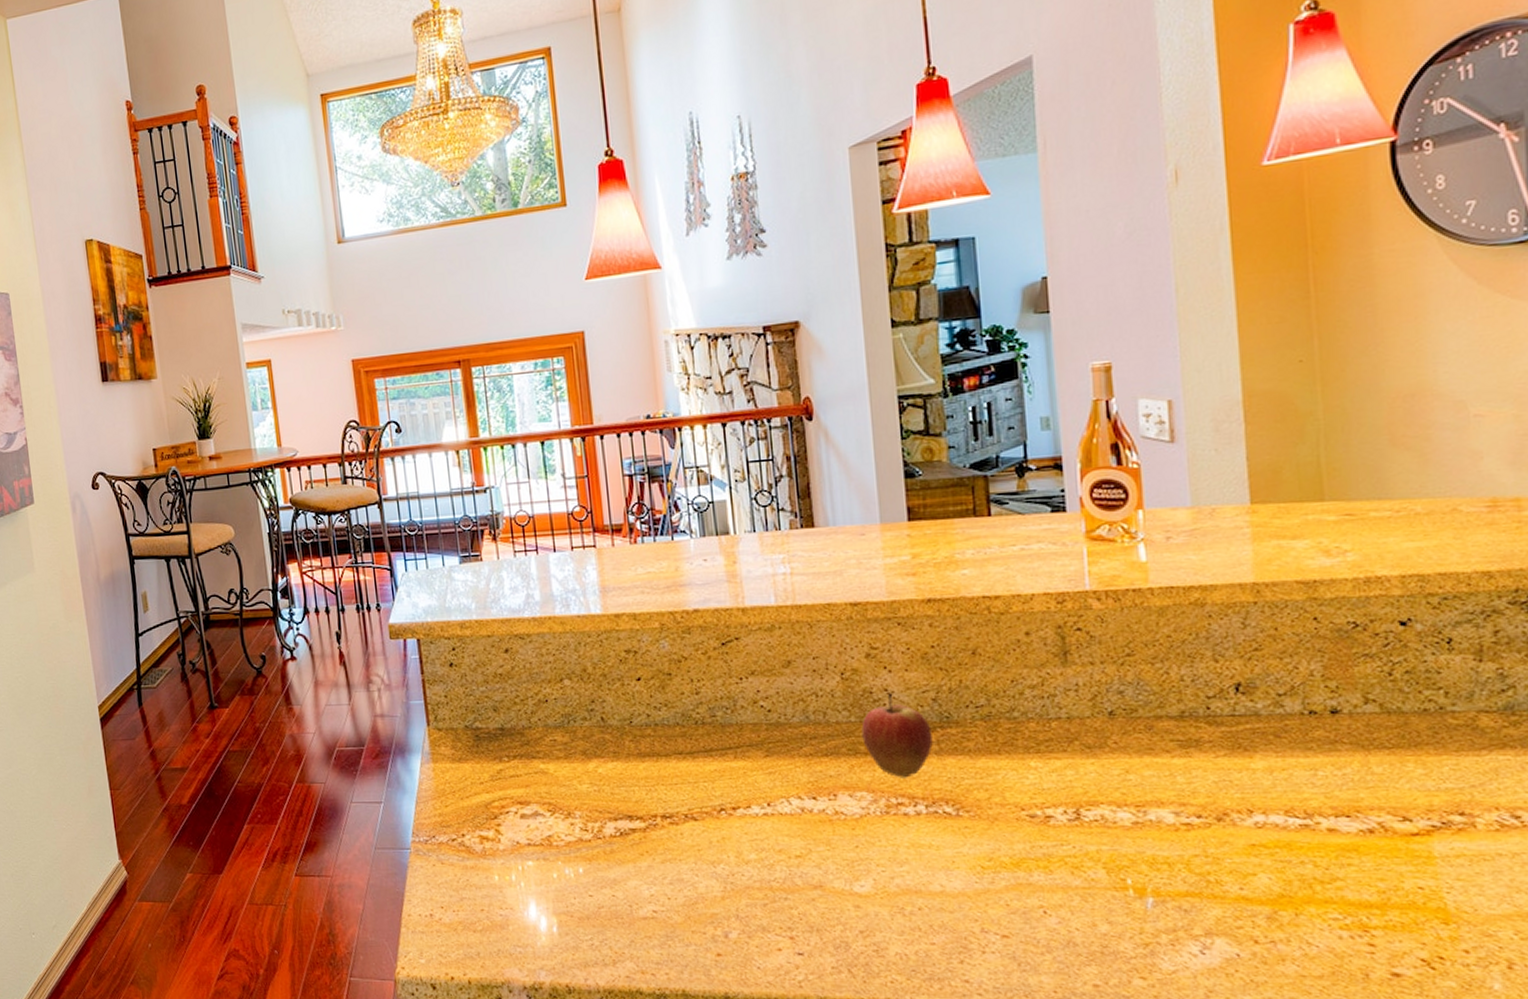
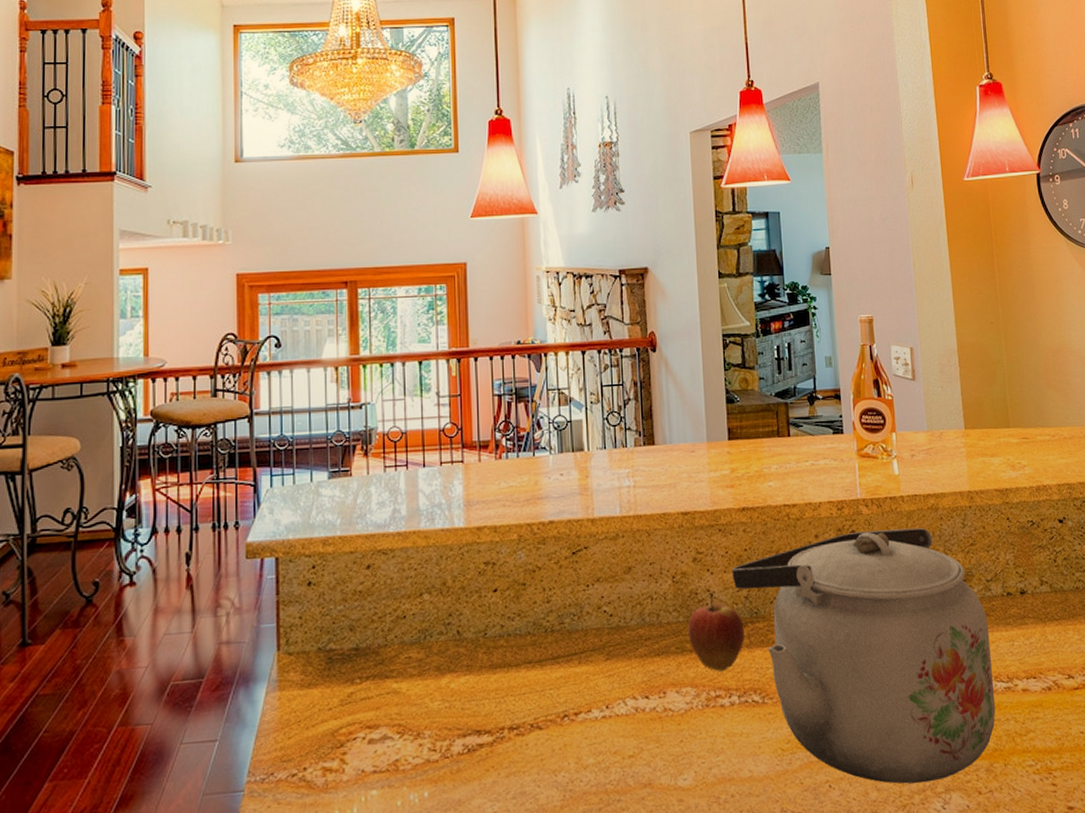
kettle: none [916,627,1285,922] -> present [732,528,996,784]

